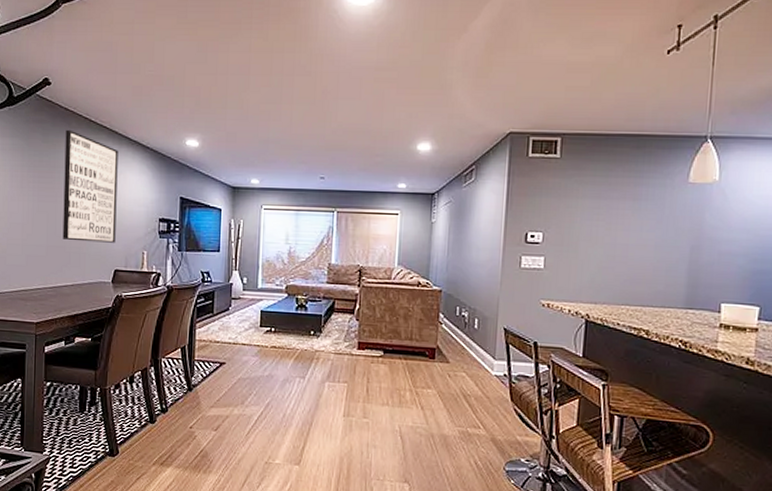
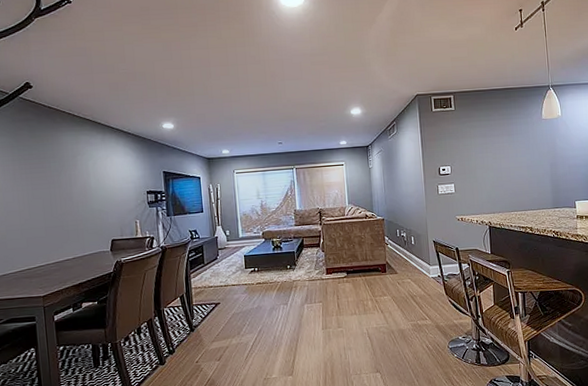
wall art: present [62,129,118,243] -> none [51,125,110,220]

